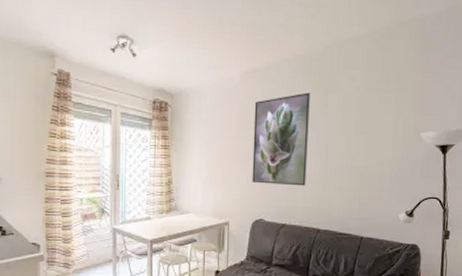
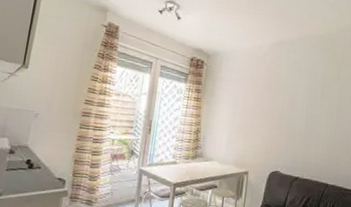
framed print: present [252,92,310,186] -> none [271,65,326,145]

